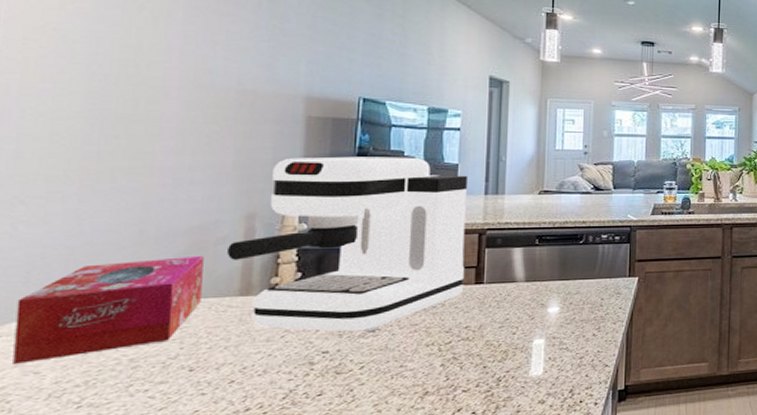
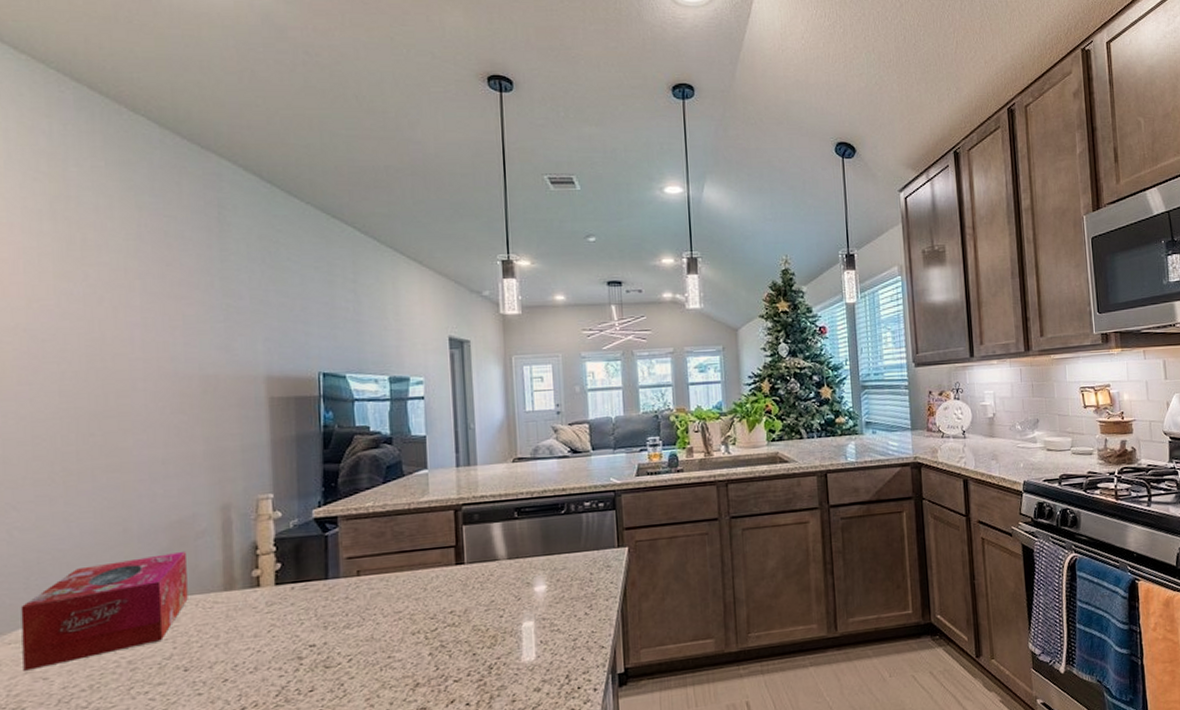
coffee maker: present [227,156,467,332] -> none [207,432,445,624]

